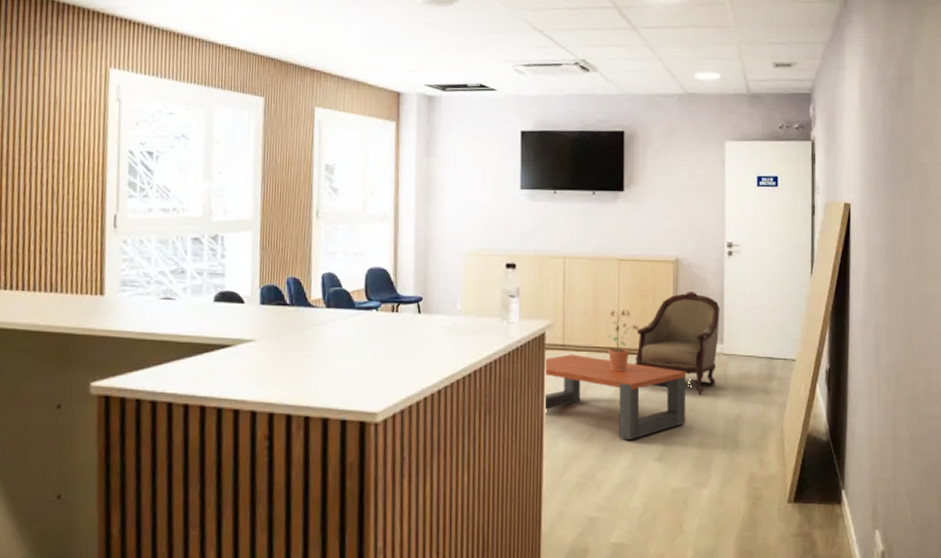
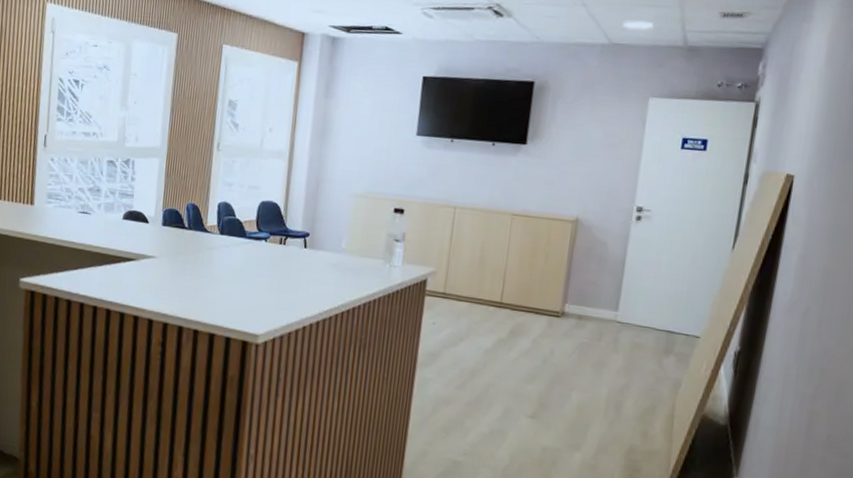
coffee table: present [543,354,687,441] -> none [417,303,573,394]
potted plant: present [608,309,639,372] -> none [490,264,526,326]
armchair: present [635,292,720,396] -> none [517,254,619,360]

